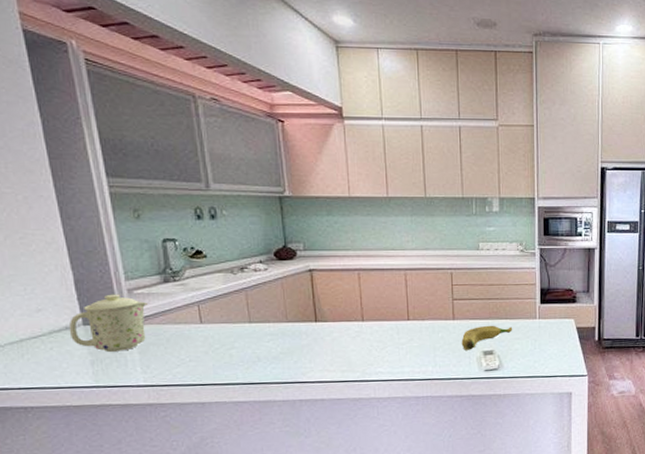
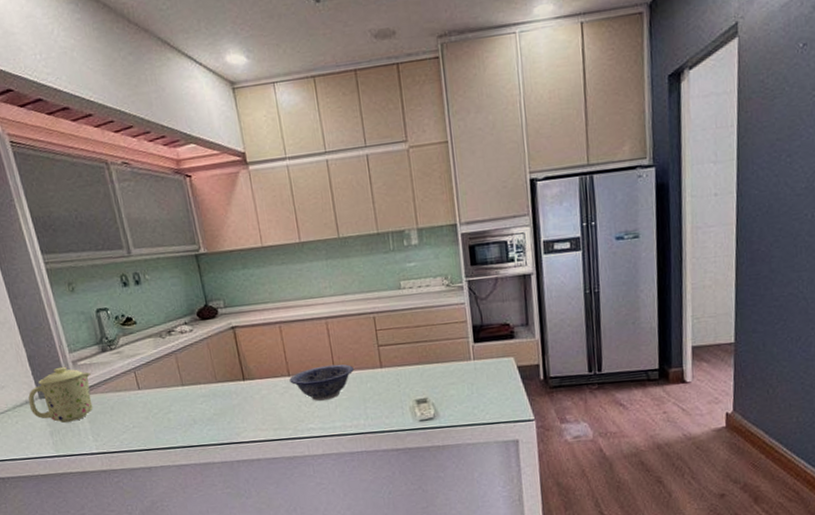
bowl: none [363,313,427,347] -> present [289,364,354,401]
banana: present [461,325,513,350] -> none [391,370,446,400]

